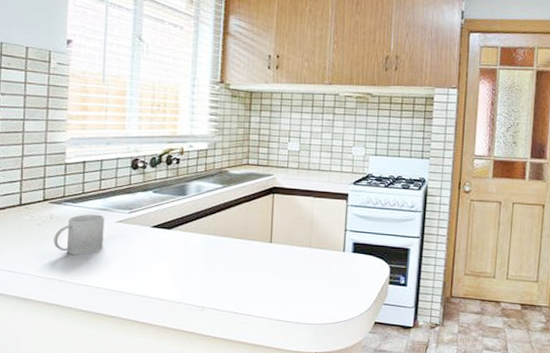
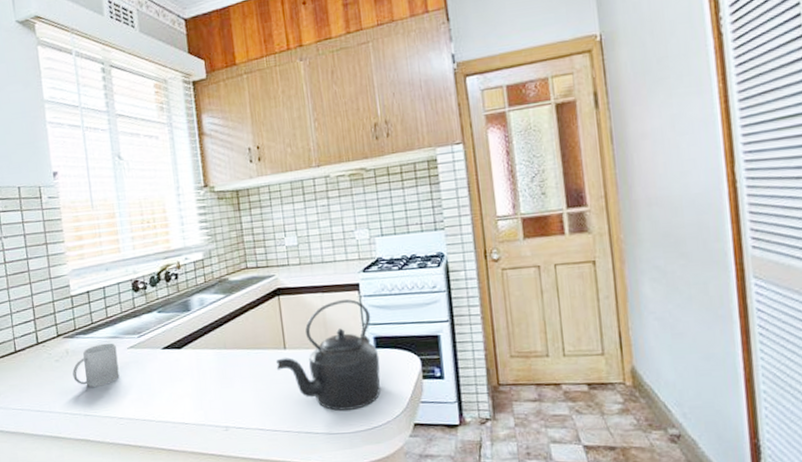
kettle: none [260,206,355,304] -> present [275,299,381,411]

